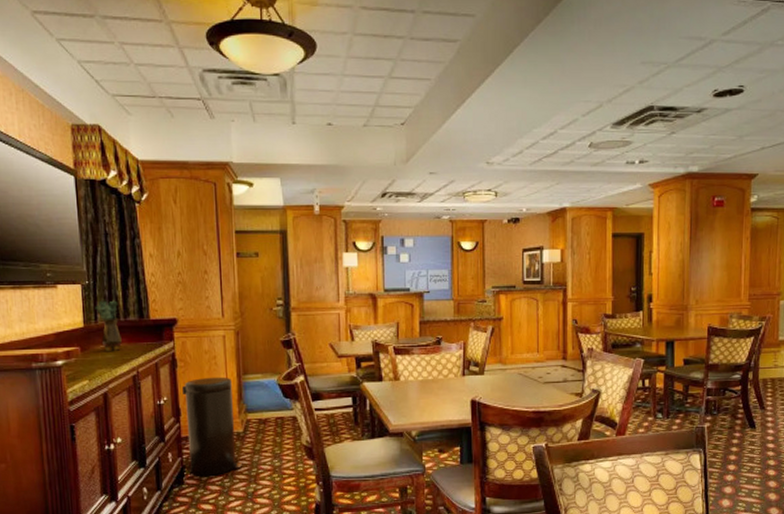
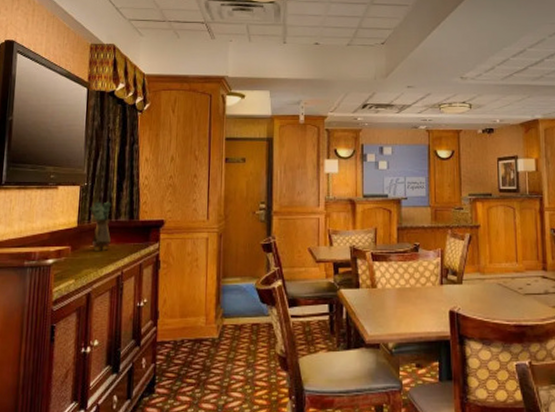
pedal bin: present [182,376,243,477] -> none [162,279,216,386]

